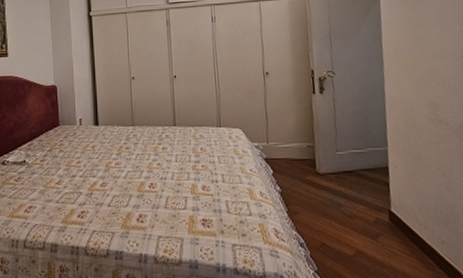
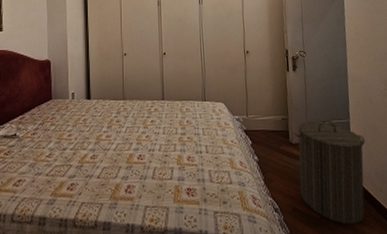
laundry hamper: none [322,148,407,264] -> present [294,121,366,225]

